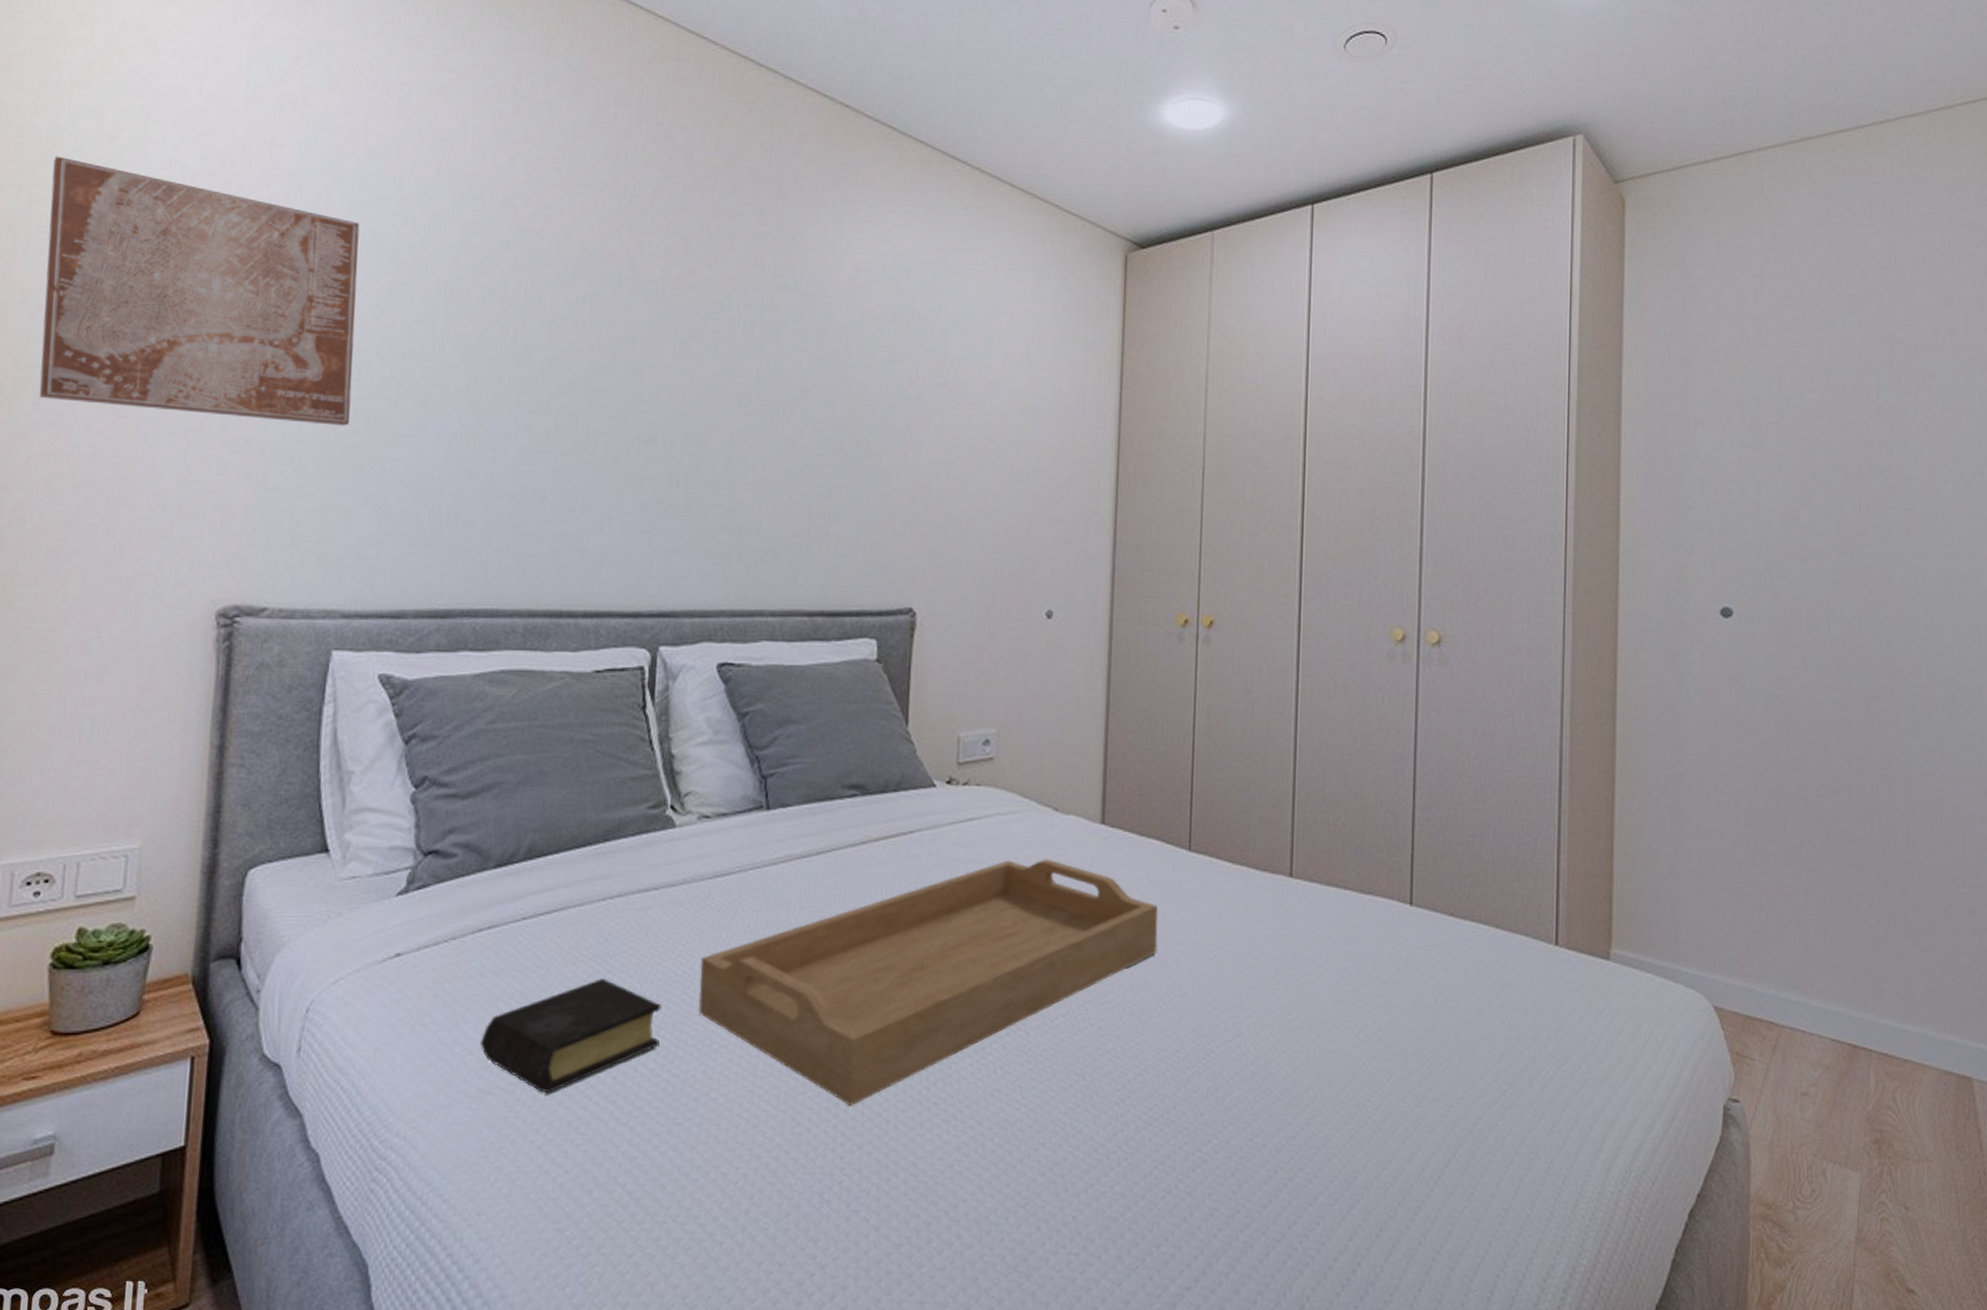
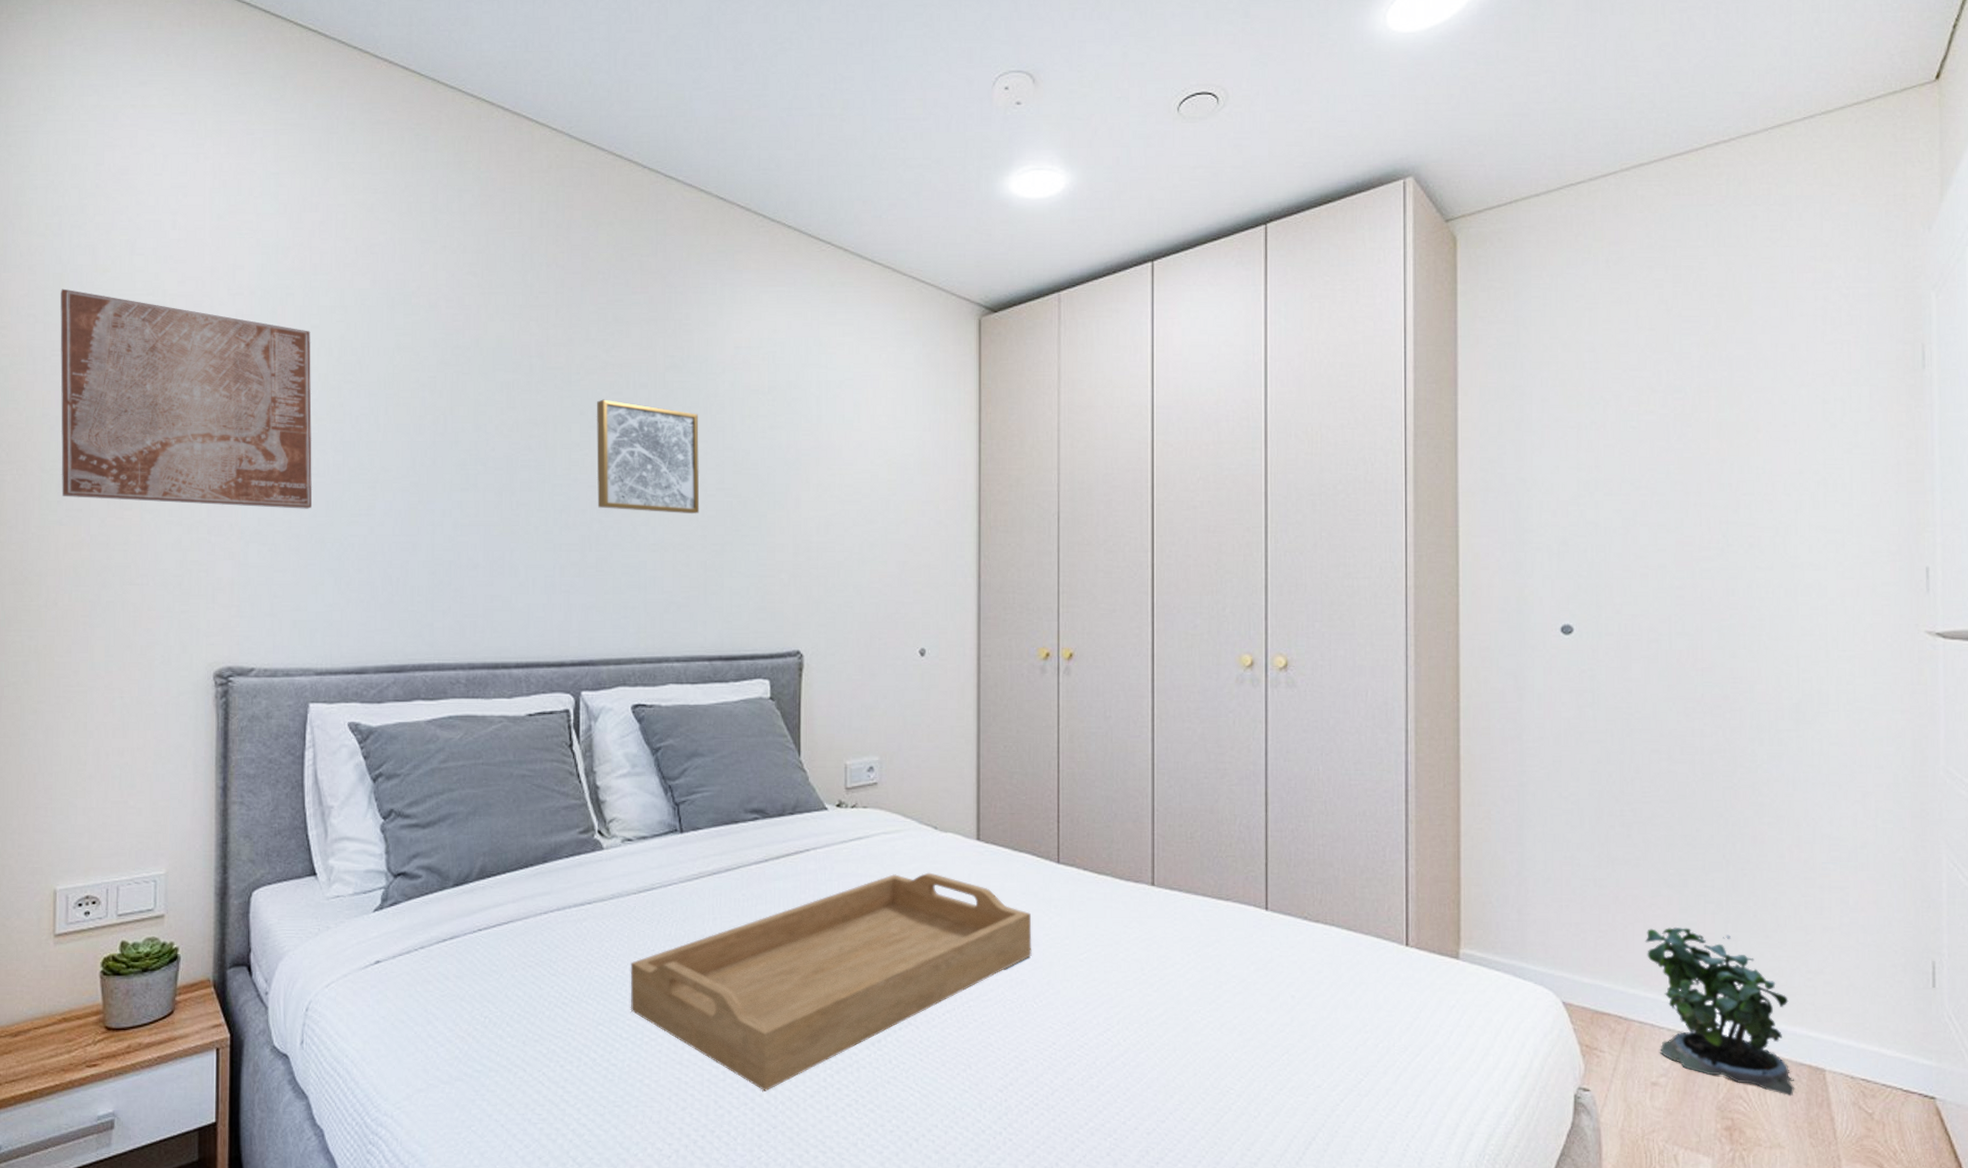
book: present [479,979,661,1094] -> none [449,981,599,1080]
wall art: none [689,318,809,452] -> present [596,399,700,514]
potted plant: none [1797,927,1943,1107] -> present [1644,926,1795,1097]

